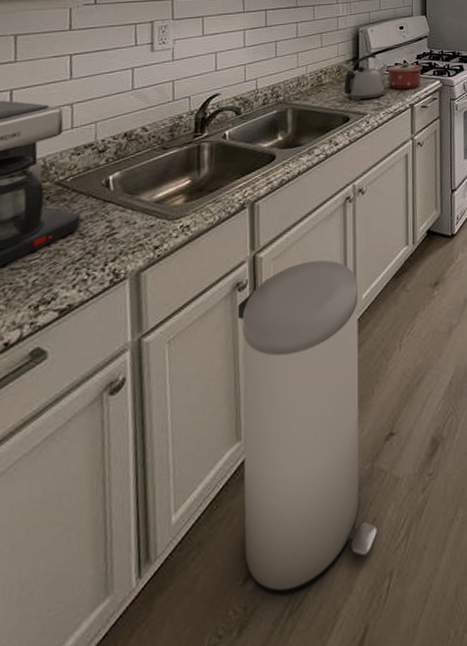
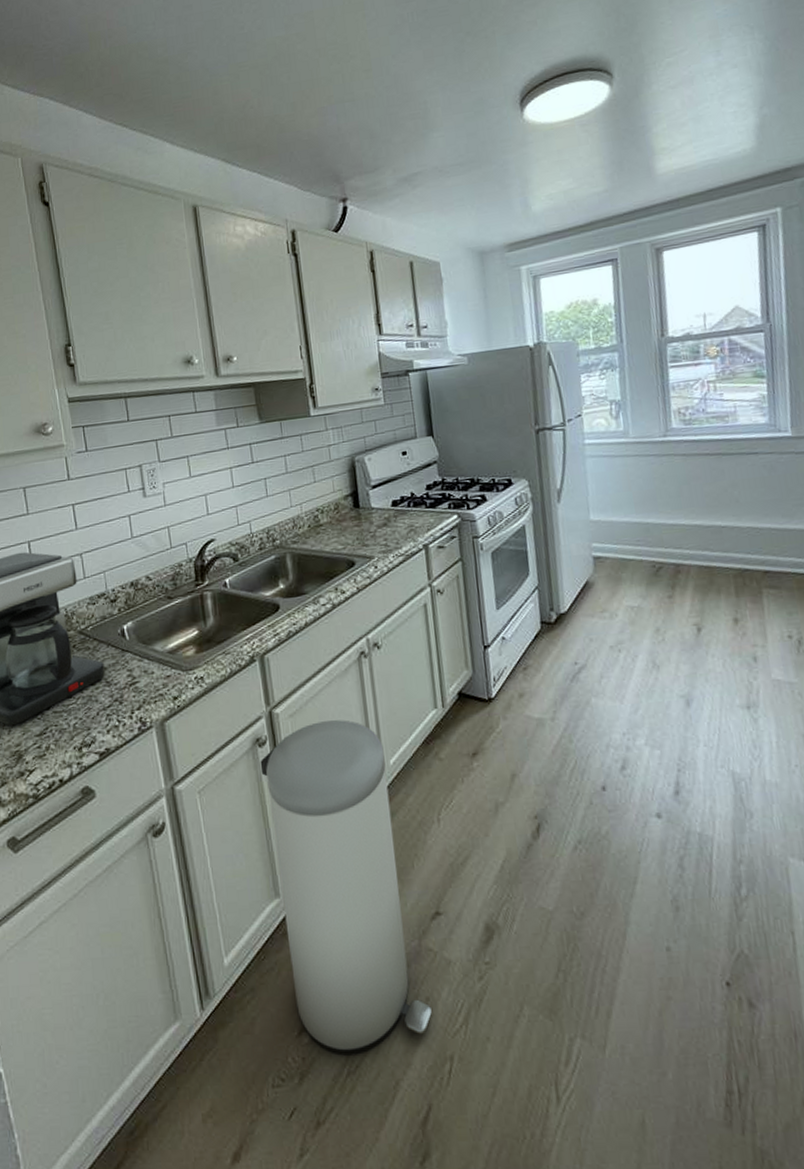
kettle: present [344,53,388,101] -> none [344,486,393,543]
casserole: present [386,62,423,91] -> none [391,495,435,529]

